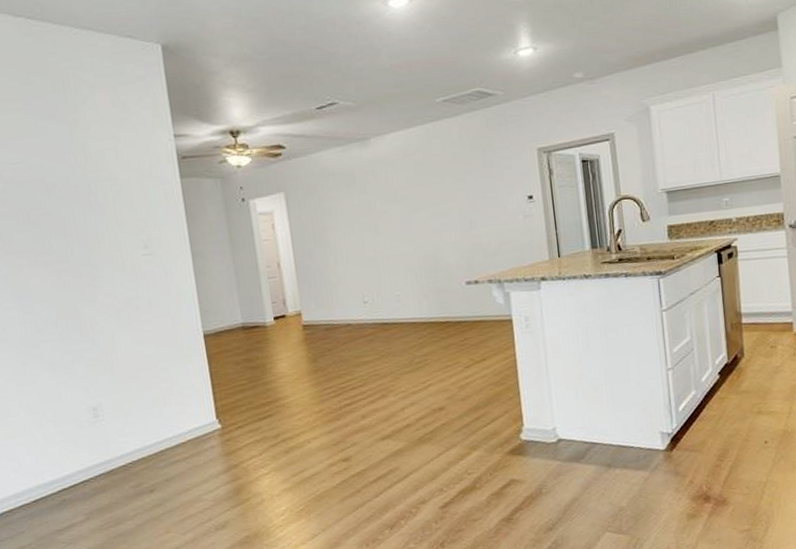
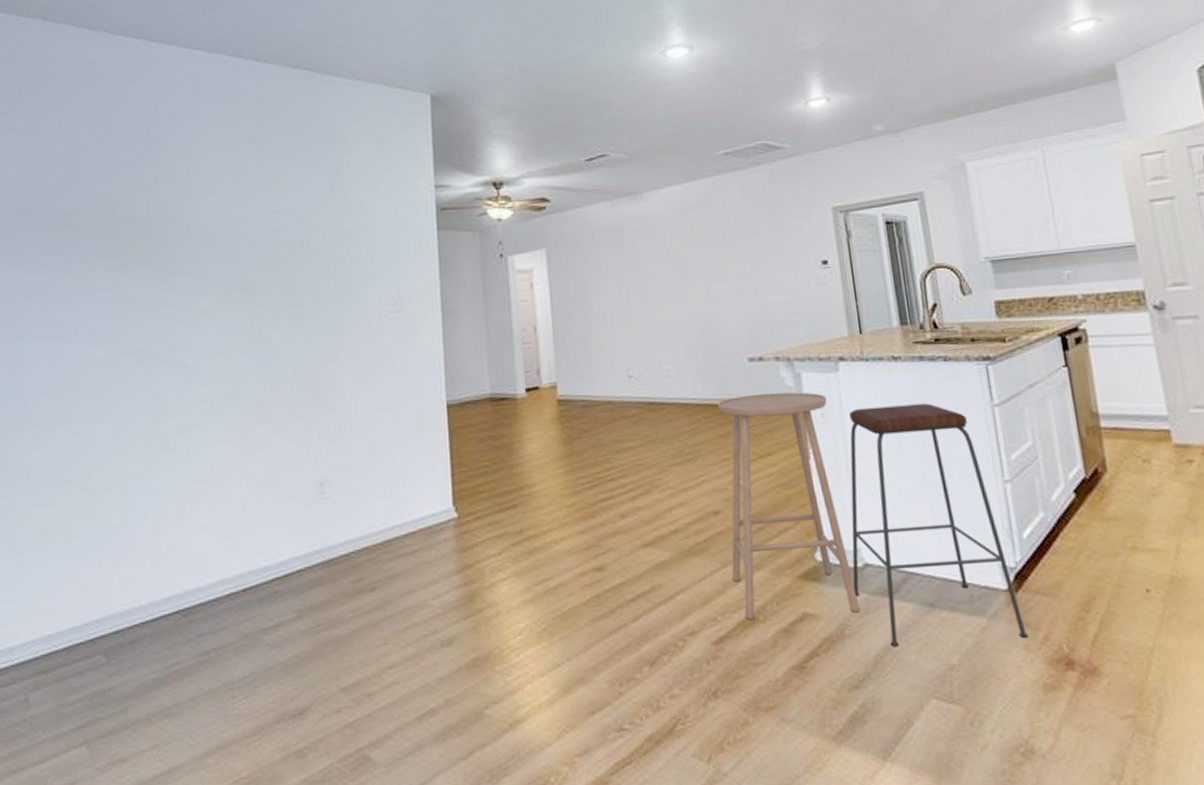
stool: none [440,308,555,489] -> present [717,392,860,621]
bar stool: none [549,311,678,499] -> present [849,403,1028,647]

